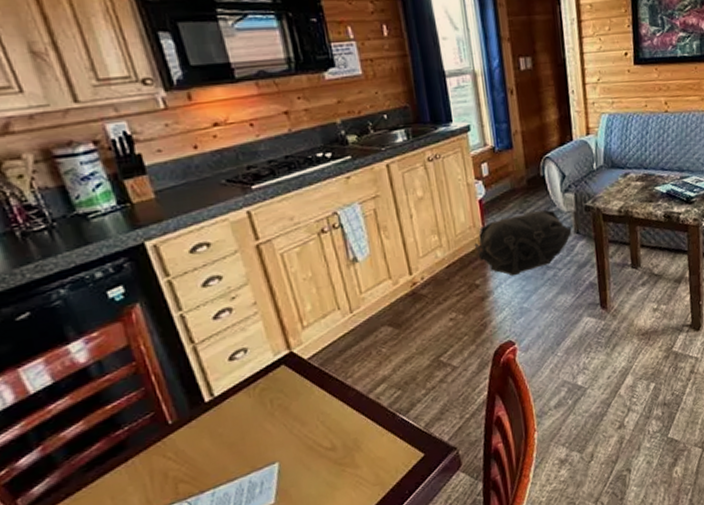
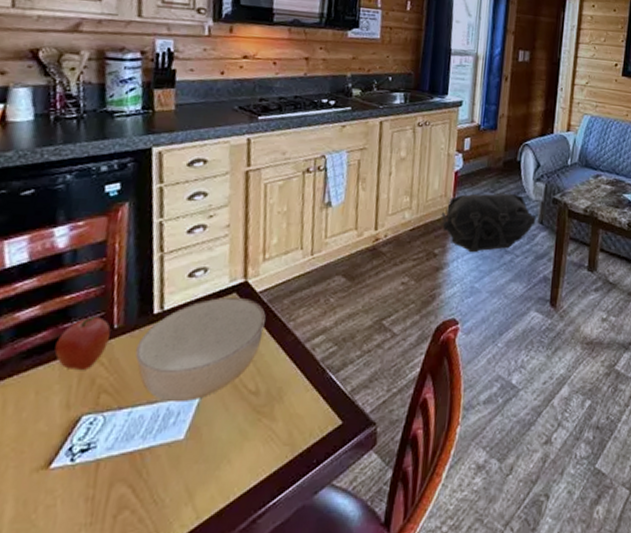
fruit: none [113,417,168,471] -> present [54,317,111,369]
bowl: none [199,367,324,476] -> present [135,296,266,403]

